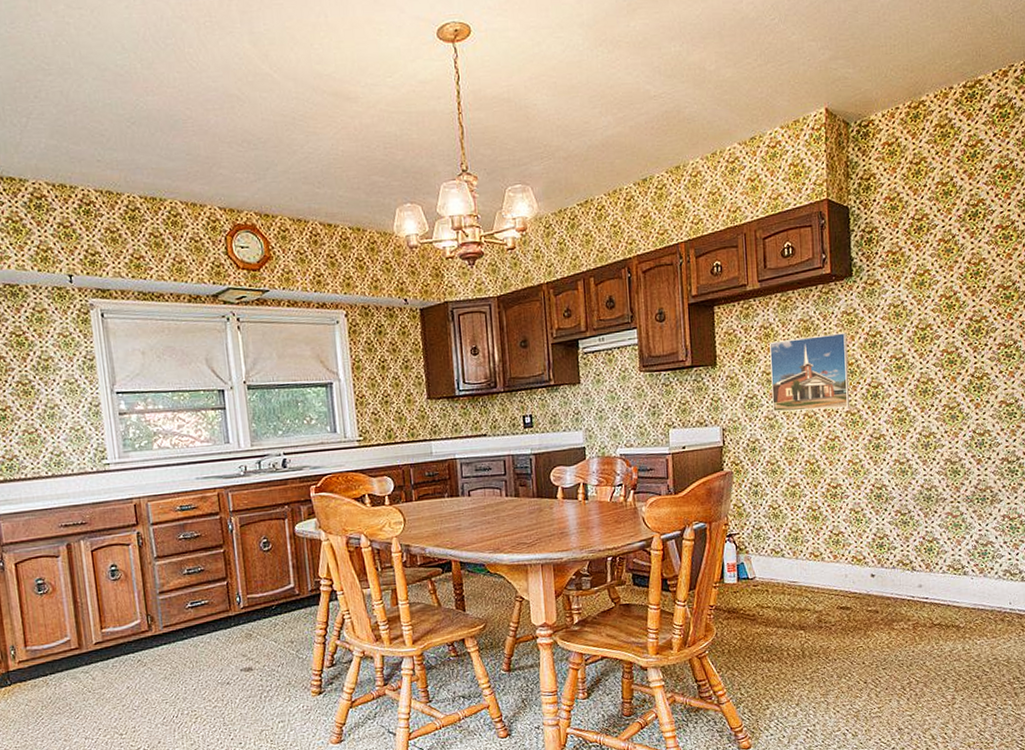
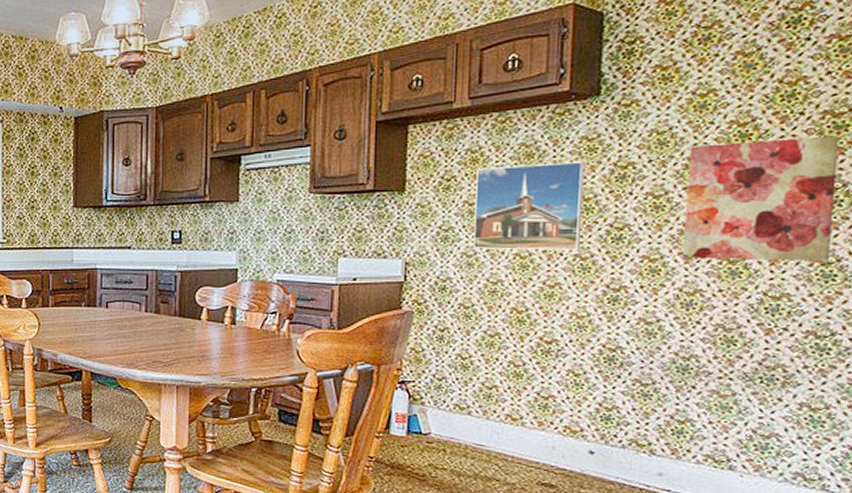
wall art: none [916,304,1011,408] -> present [683,135,840,261]

